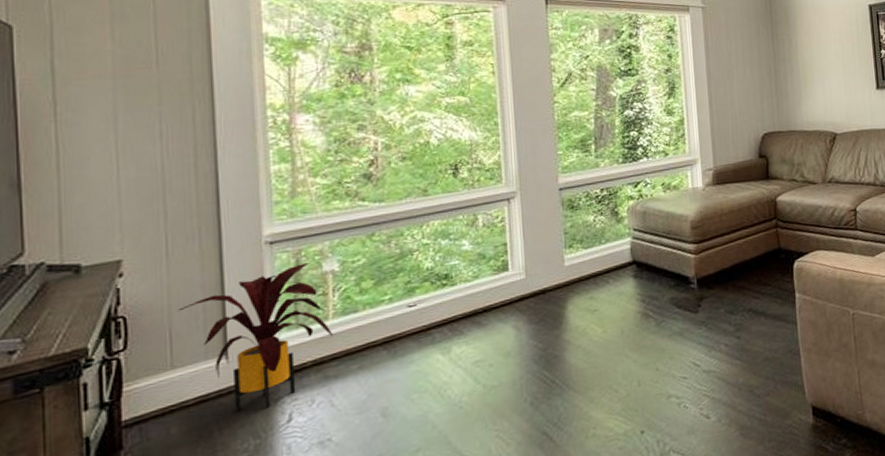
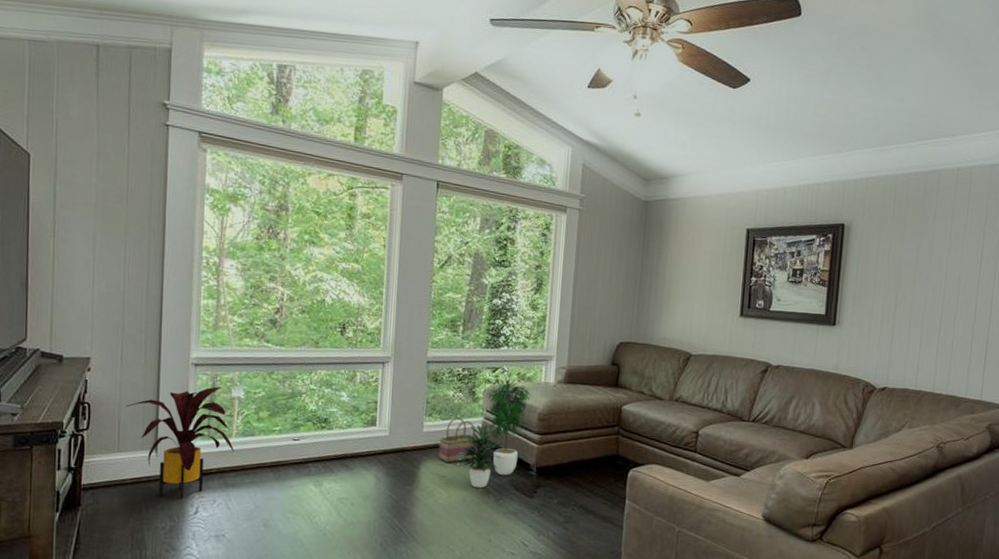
basket: none [584,242,630,296] -> present [438,417,480,464]
potted plant: none [606,188,681,316] -> present [456,376,532,488]

